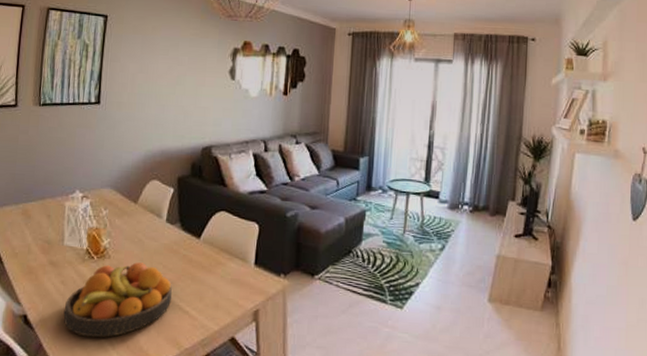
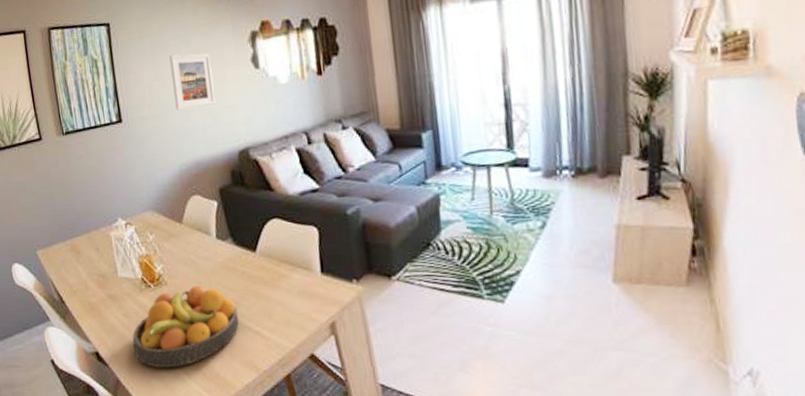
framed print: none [153,54,194,104] -> present [169,53,216,110]

